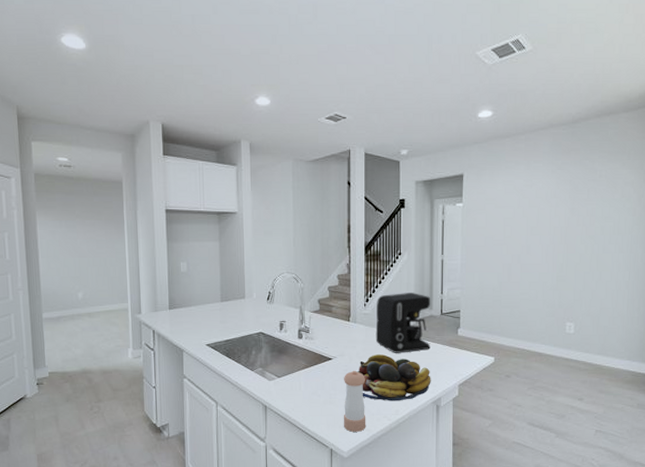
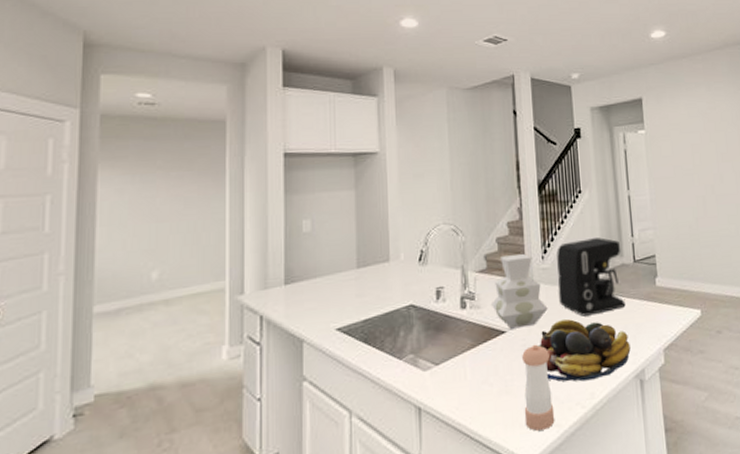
vase: none [321,300,366,357] -> present [490,253,548,329]

